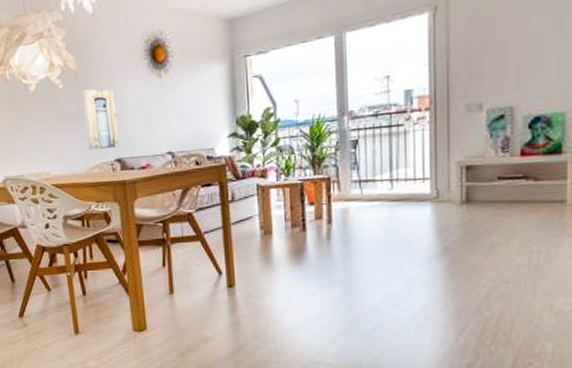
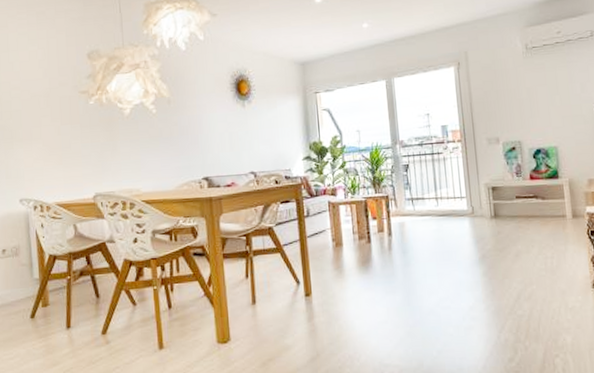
wall art: present [83,89,119,150] -> none [175,114,207,169]

